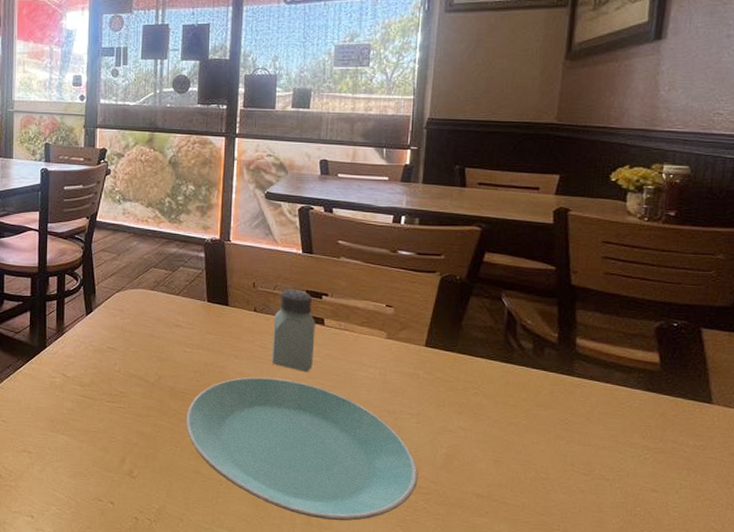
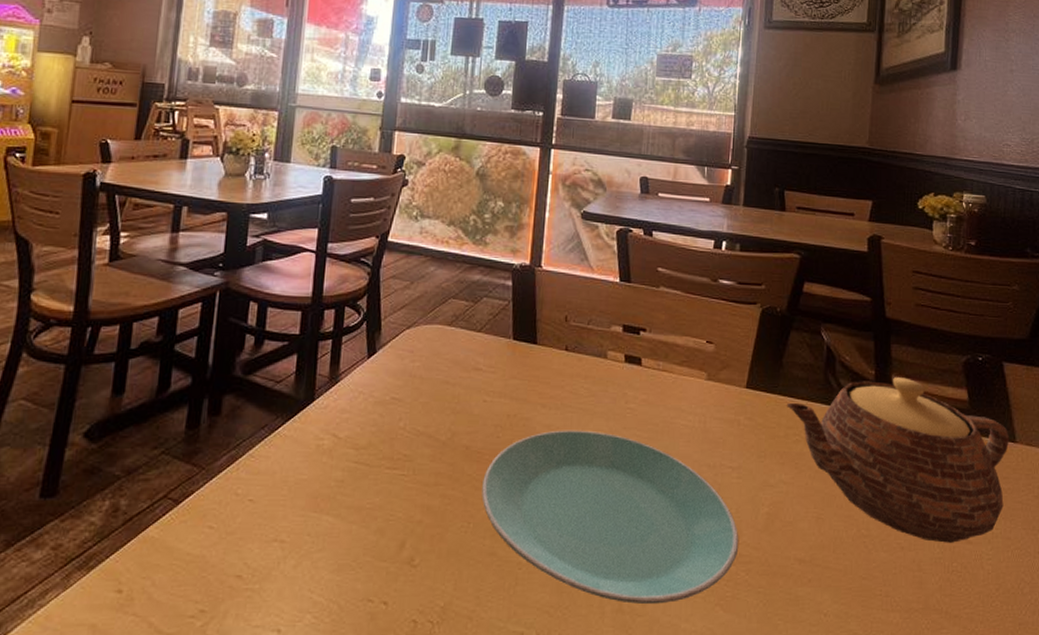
saltshaker: present [271,290,316,372] -> none [583,324,632,421]
teapot: none [466,340,706,490] -> present [787,377,1010,543]

